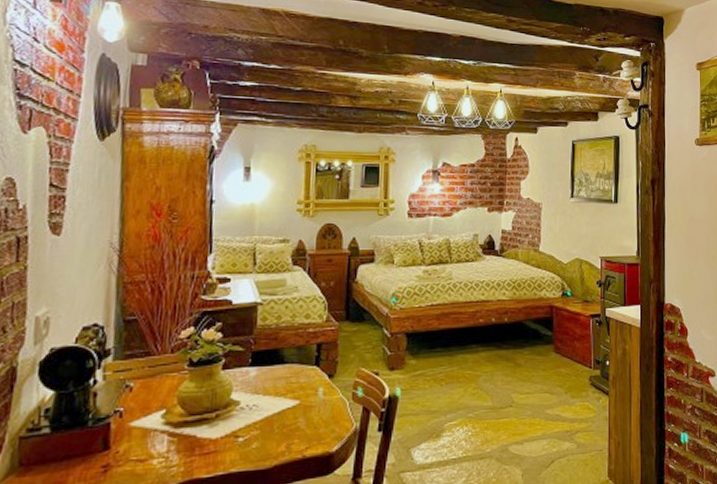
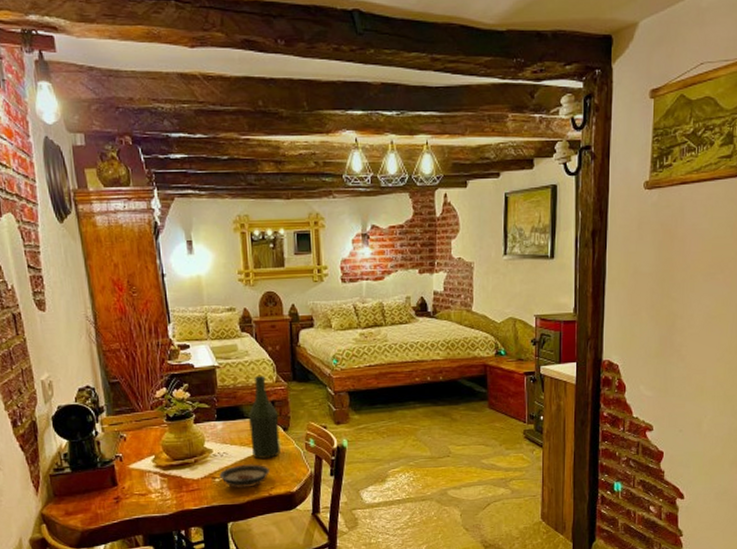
saucer: none [244,418,307,450] -> present [219,464,270,489]
bottle: none [288,315,325,412] -> present [249,376,281,459]

